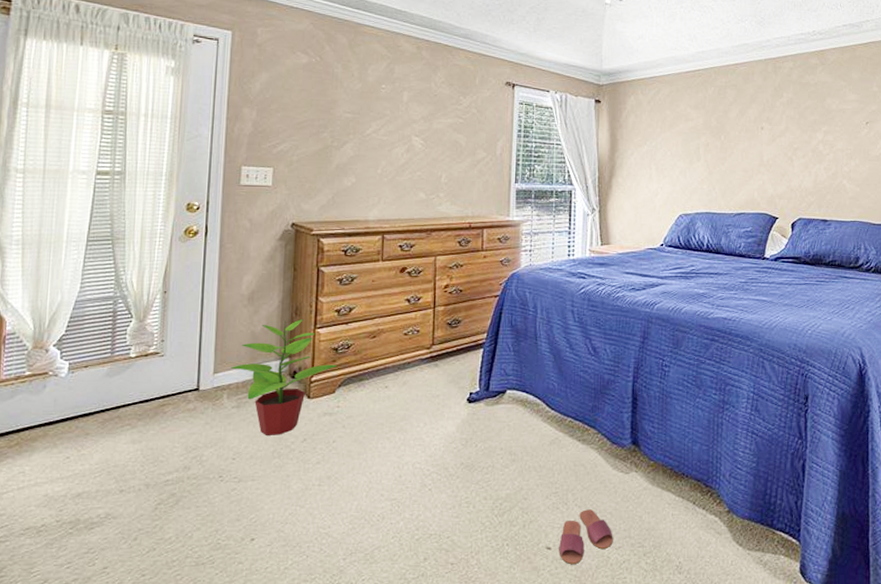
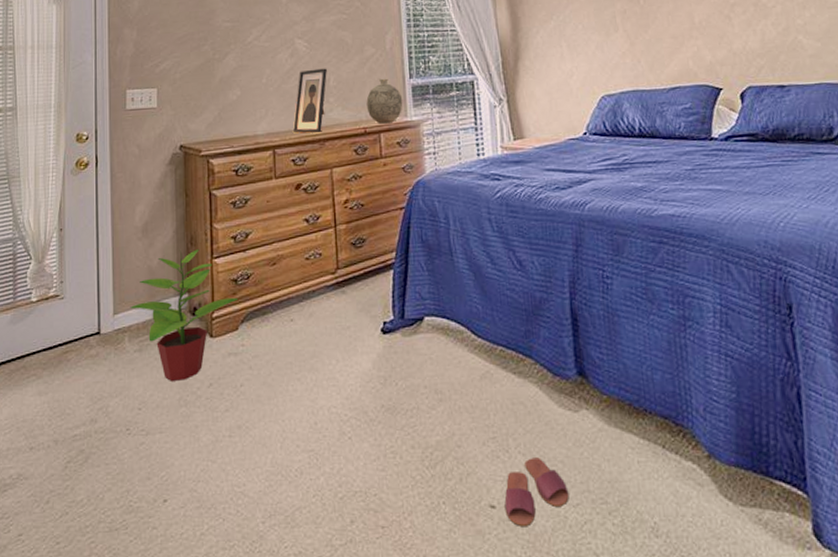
picture frame: none [403,165,440,223] -> present [293,68,327,133]
decorative vase: none [473,180,507,222] -> present [366,78,403,125]

